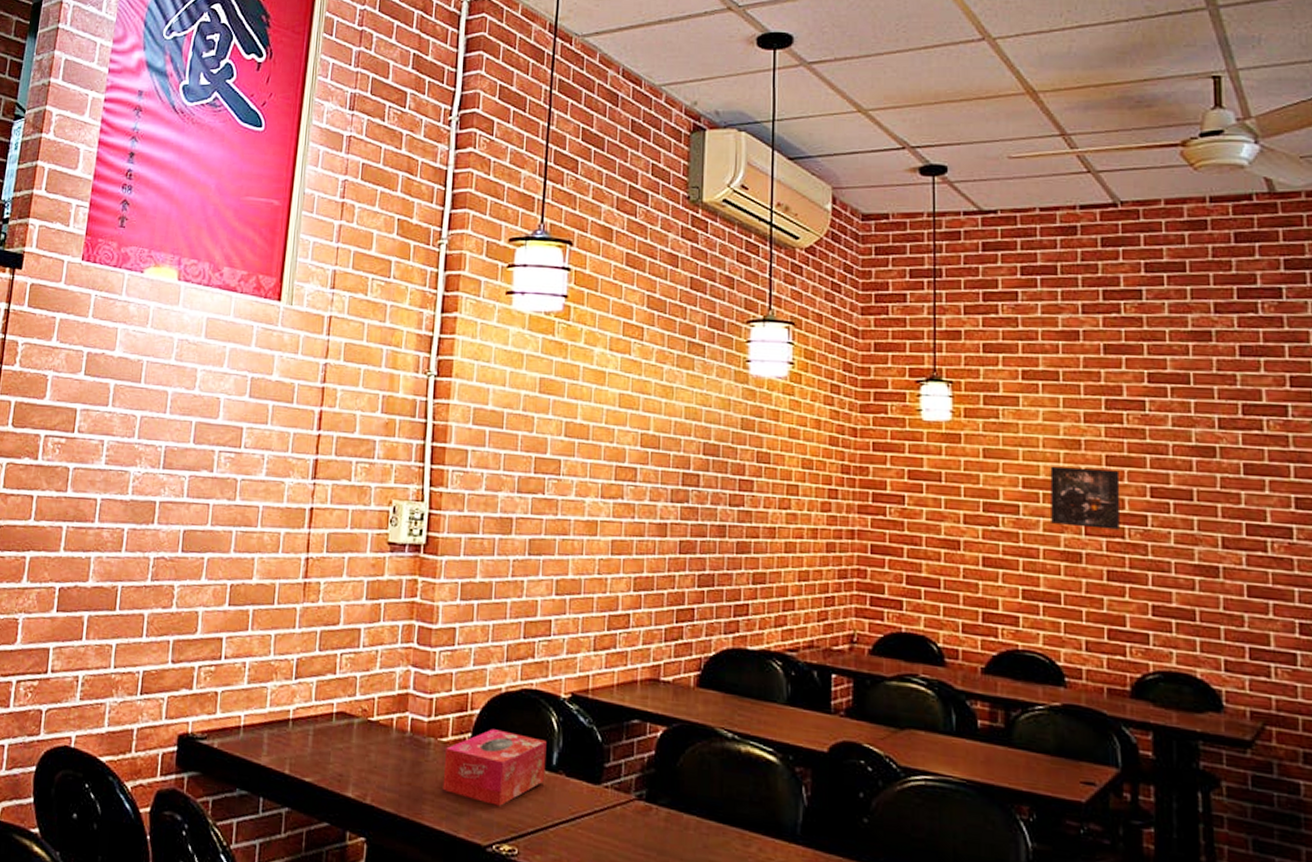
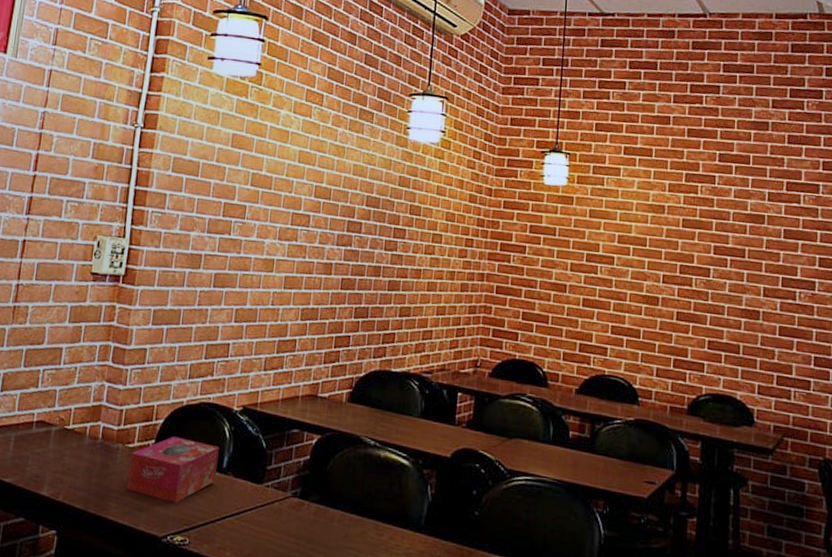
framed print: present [1050,466,1121,530] -> none [637,226,692,280]

